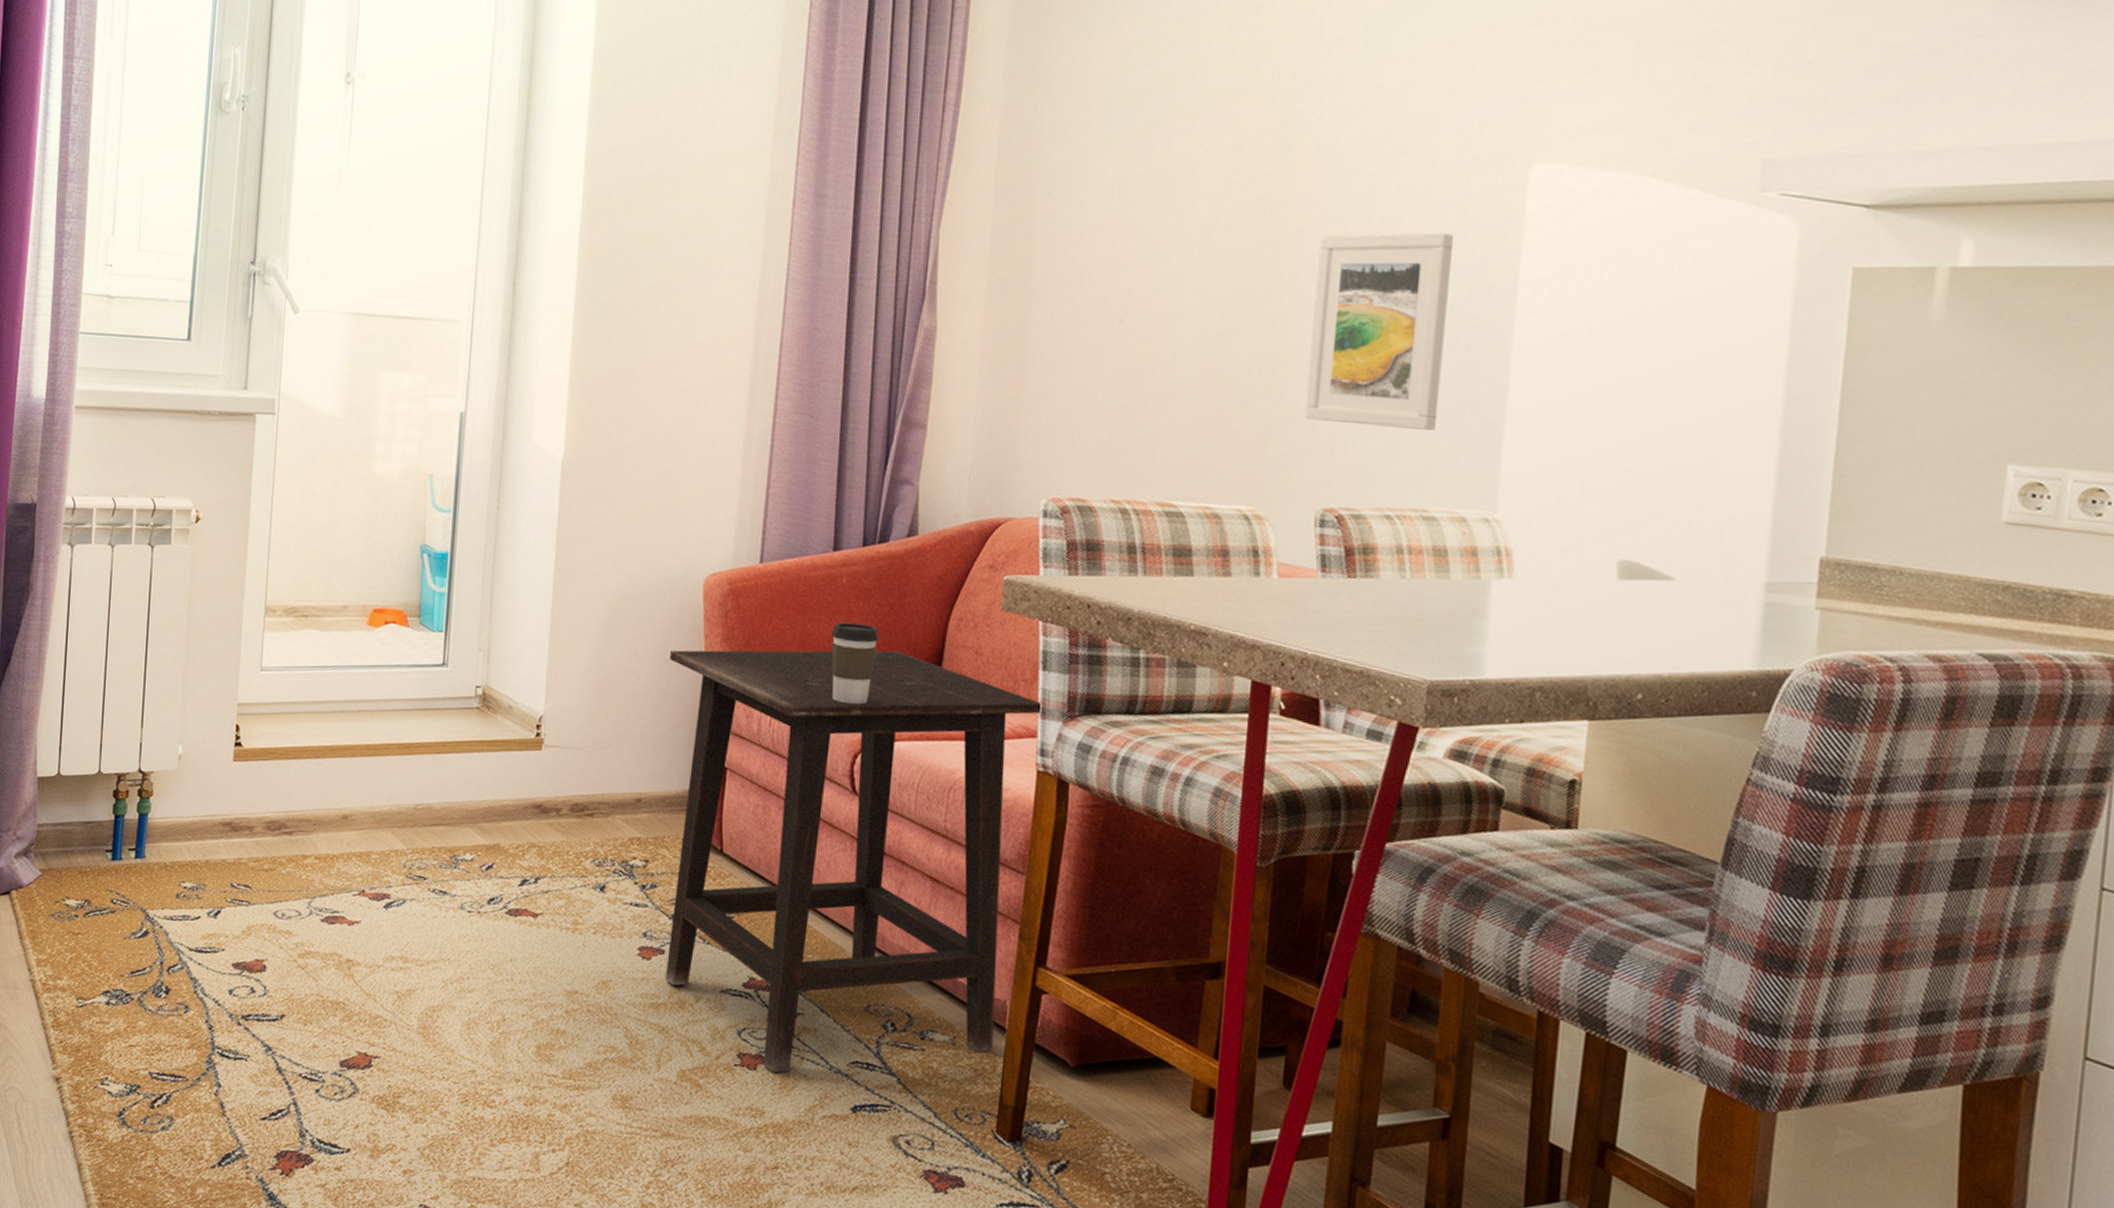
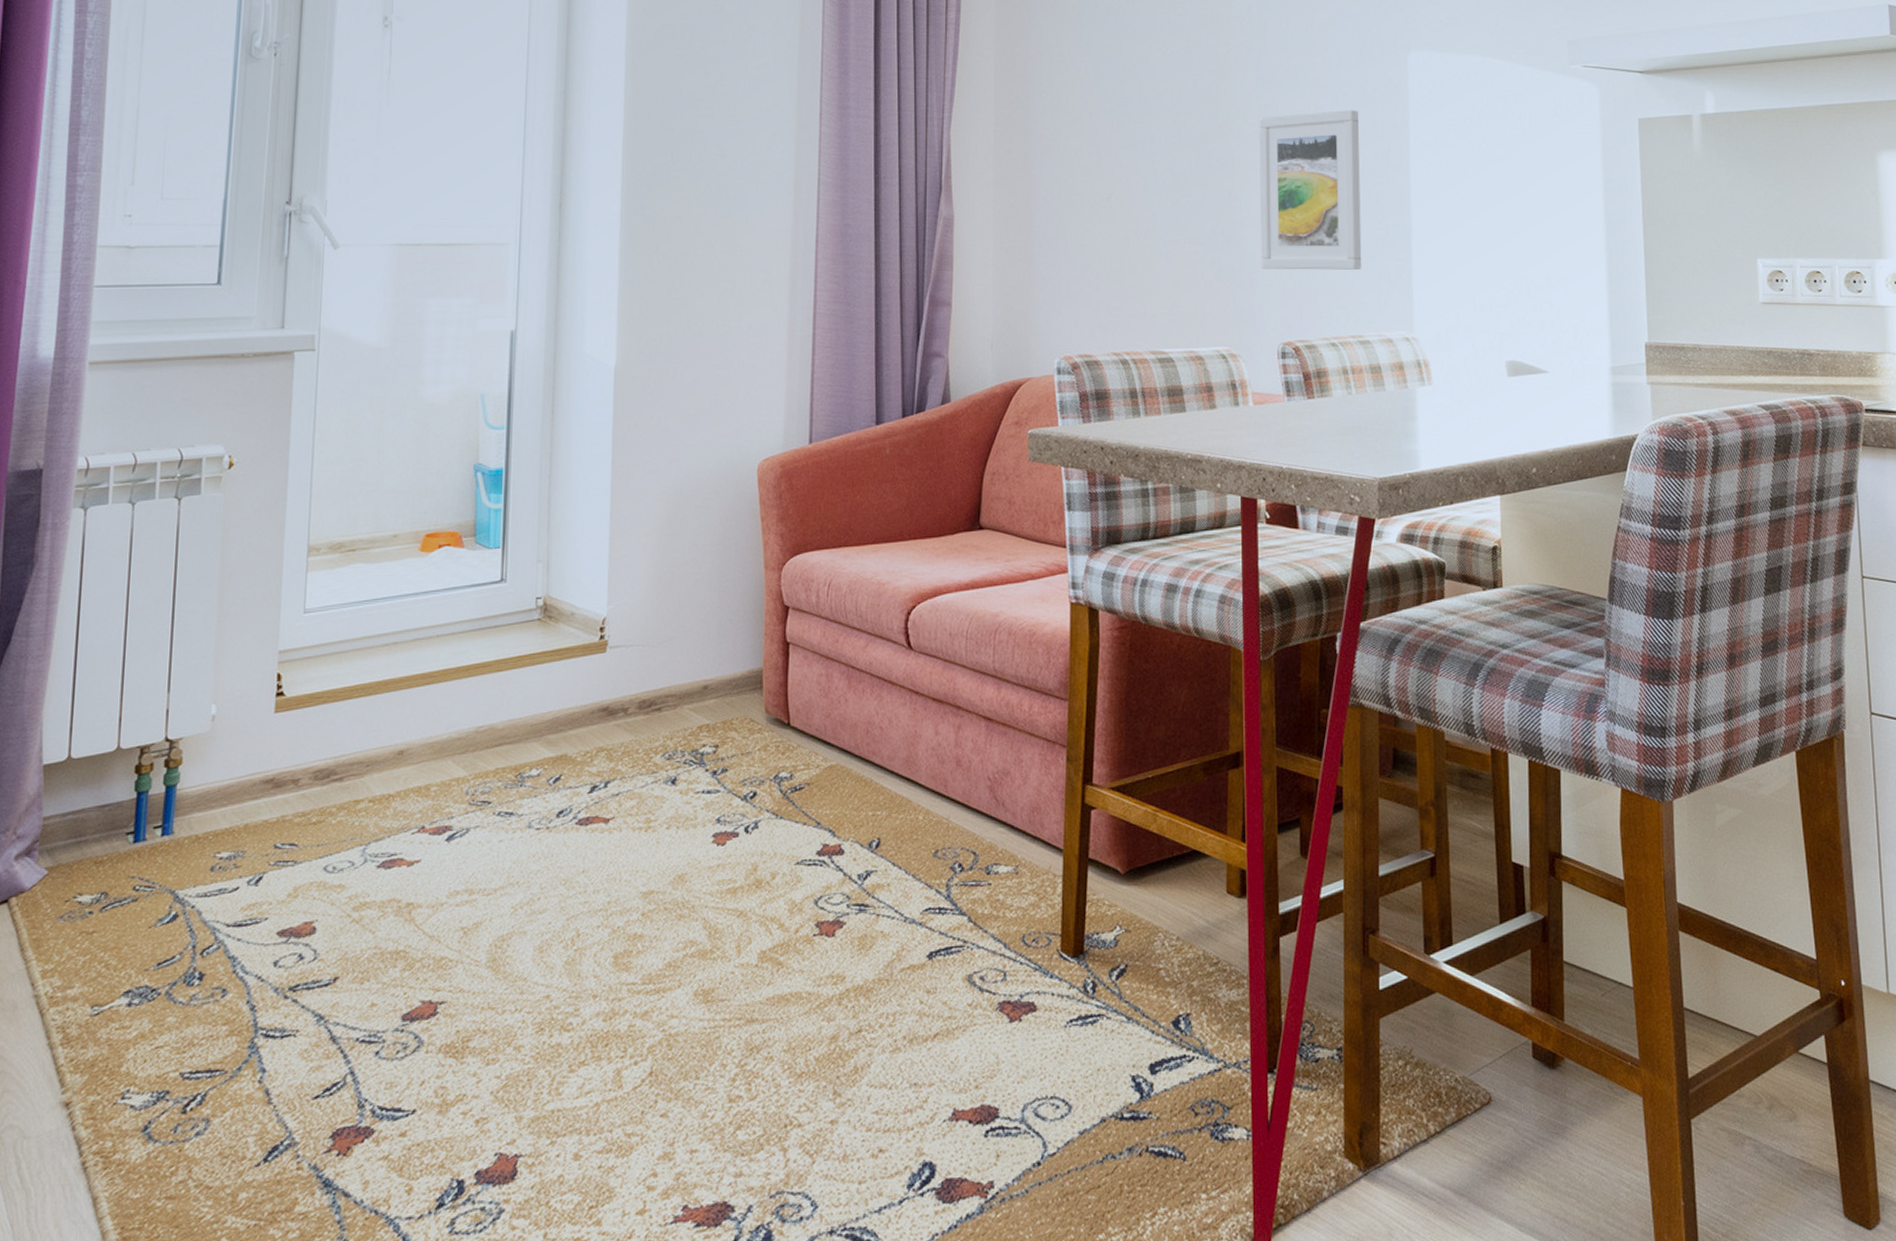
side table: present [665,650,1043,1073] -> none [729,510,1071,936]
coffee cup: present [831,622,879,705] -> none [879,489,923,565]

